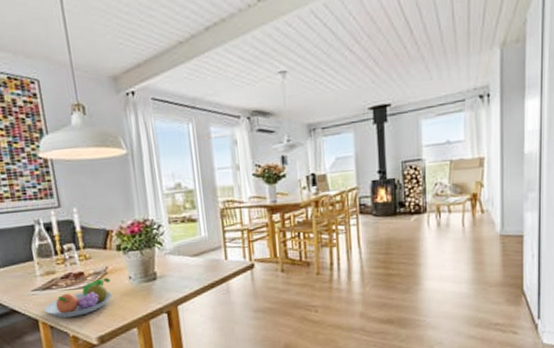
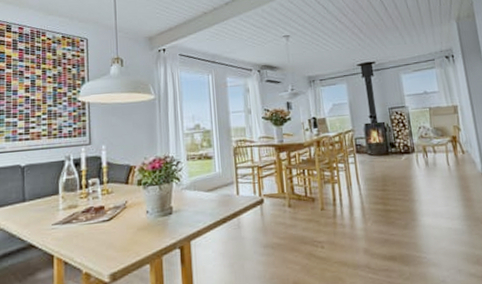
fruit bowl: present [44,277,112,318] -> none [61,211,129,253]

